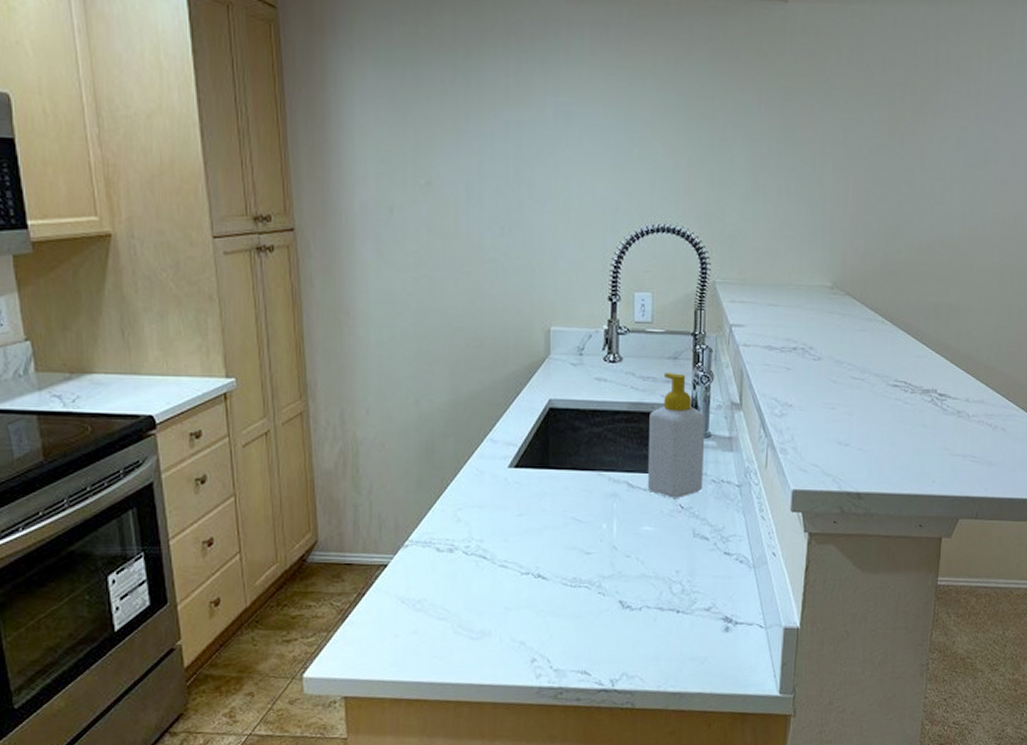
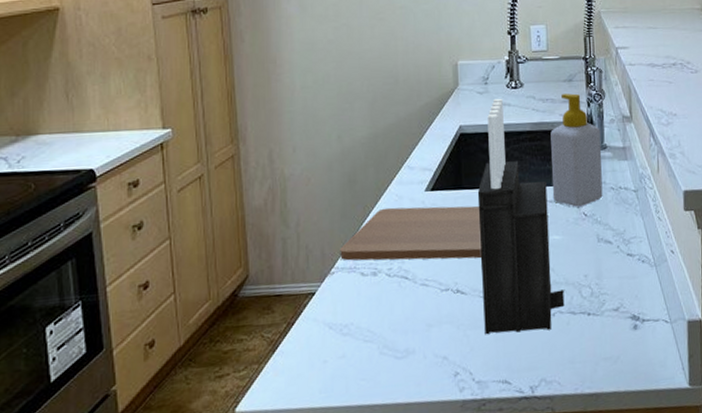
cutting board: none [415,482,568,543] -> present [340,205,483,261]
knife block: none [565,372,653,624] -> present [477,98,565,335]

